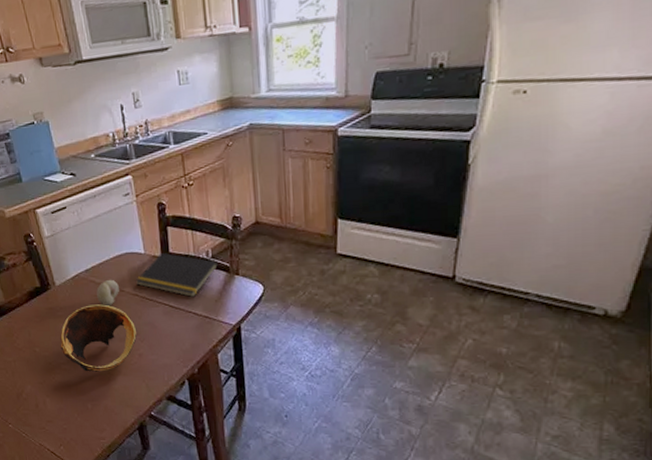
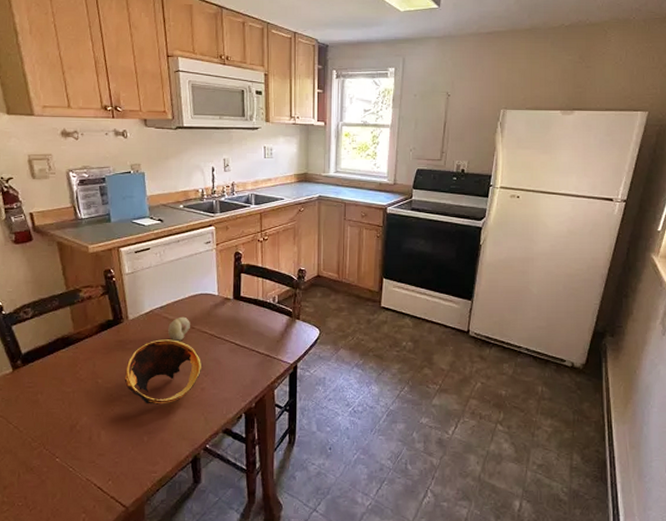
notepad: present [135,253,218,297] -> none [206,296,282,337]

